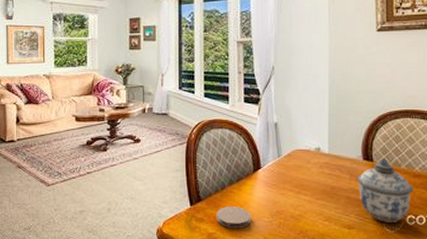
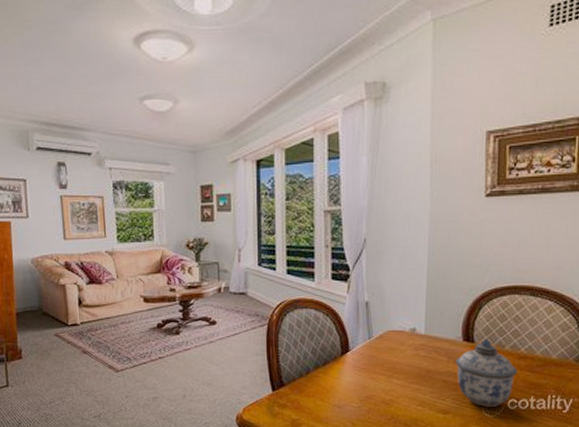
coaster: present [217,207,252,229] -> none [301,392,339,415]

